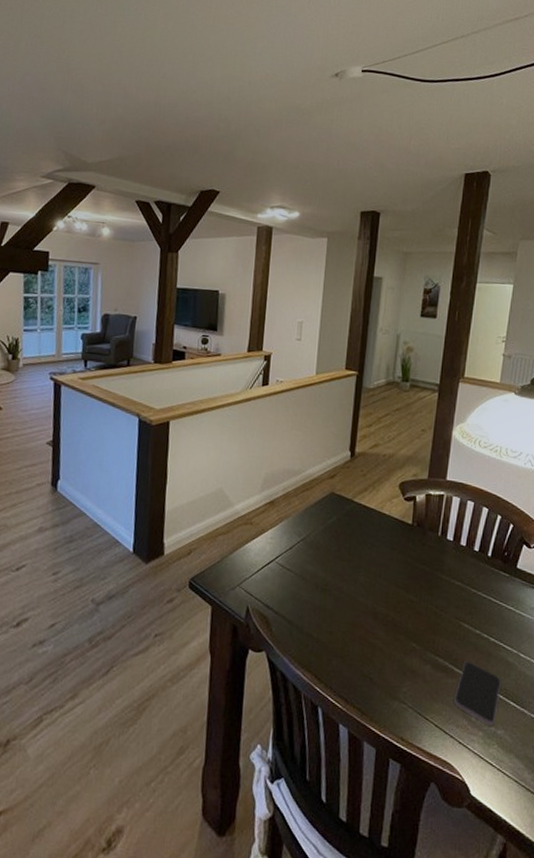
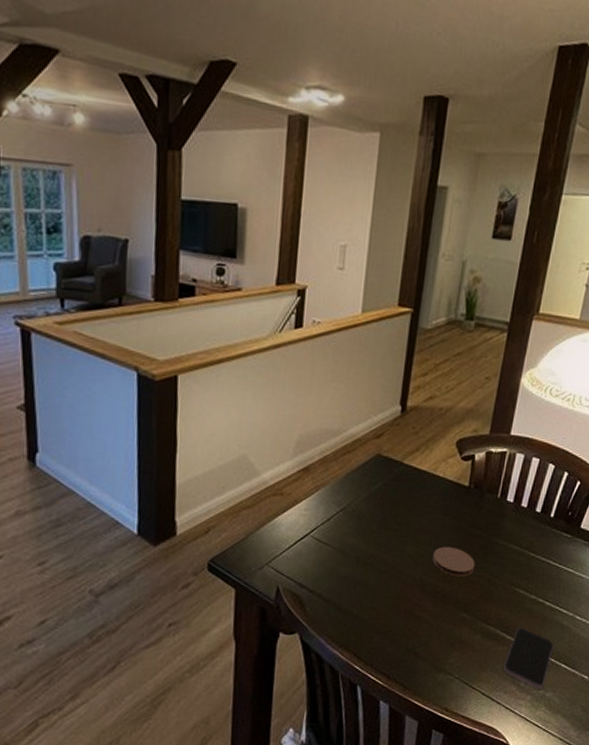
coaster: none [383,578,422,608] -> present [432,546,476,577]

